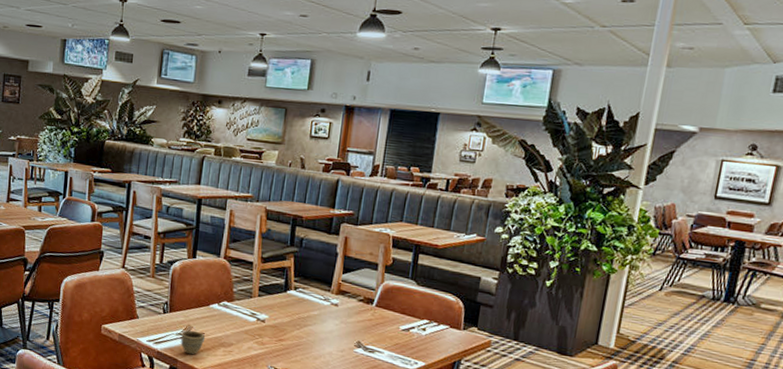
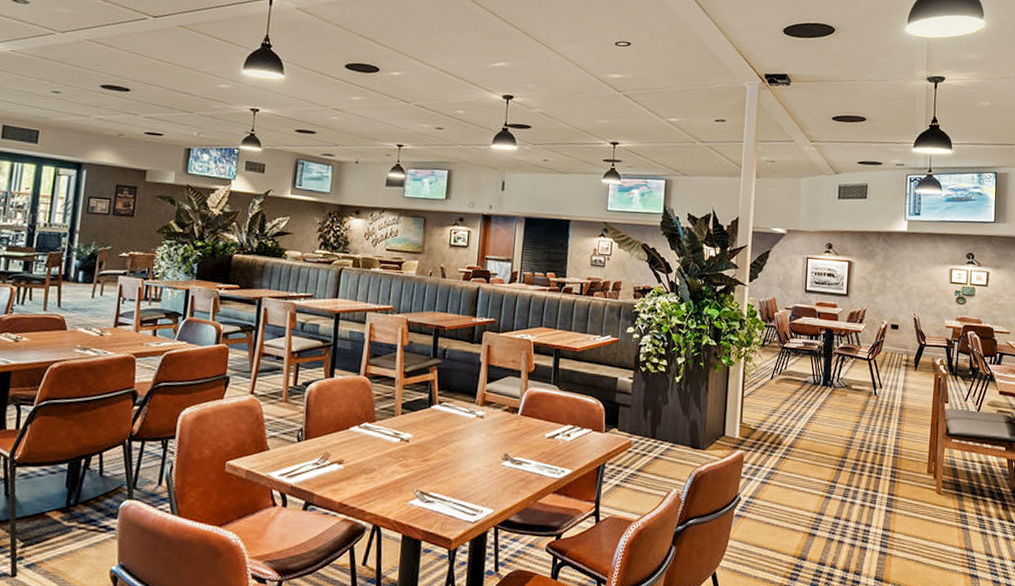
cup: present [181,330,206,355] -> none [317,458,345,486]

